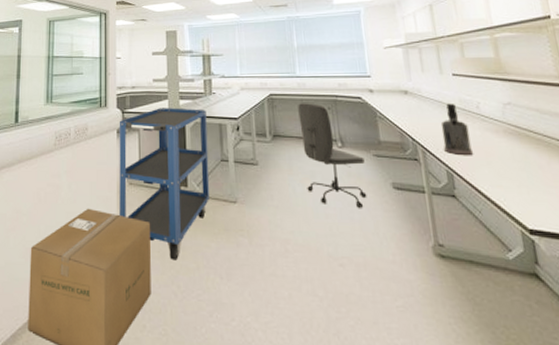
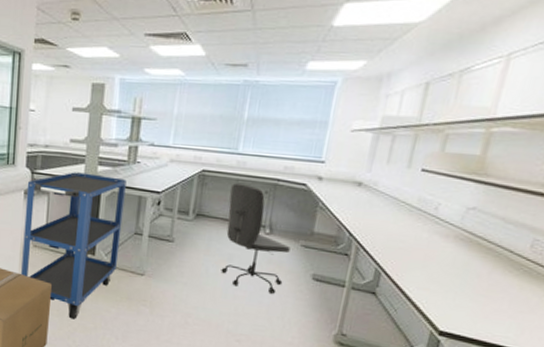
spray bottle: present [440,103,473,156] -> none [381,200,417,257]

